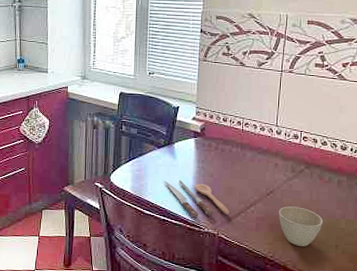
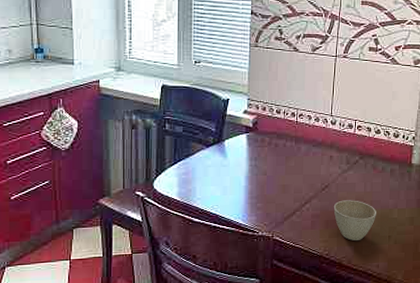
spoon: present [163,180,230,218] -> none [213,181,284,222]

